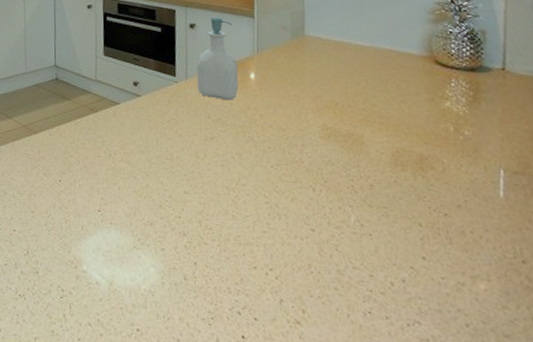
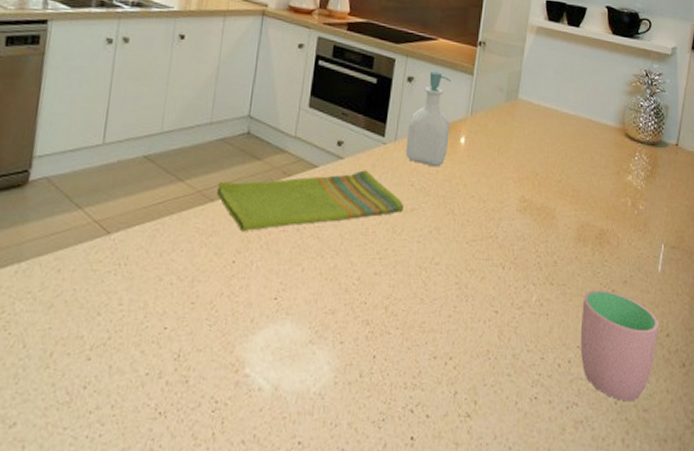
dish towel: none [39,105,203,157] -> present [217,170,403,232]
cup: none [410,212,511,326] -> present [580,289,659,402]

